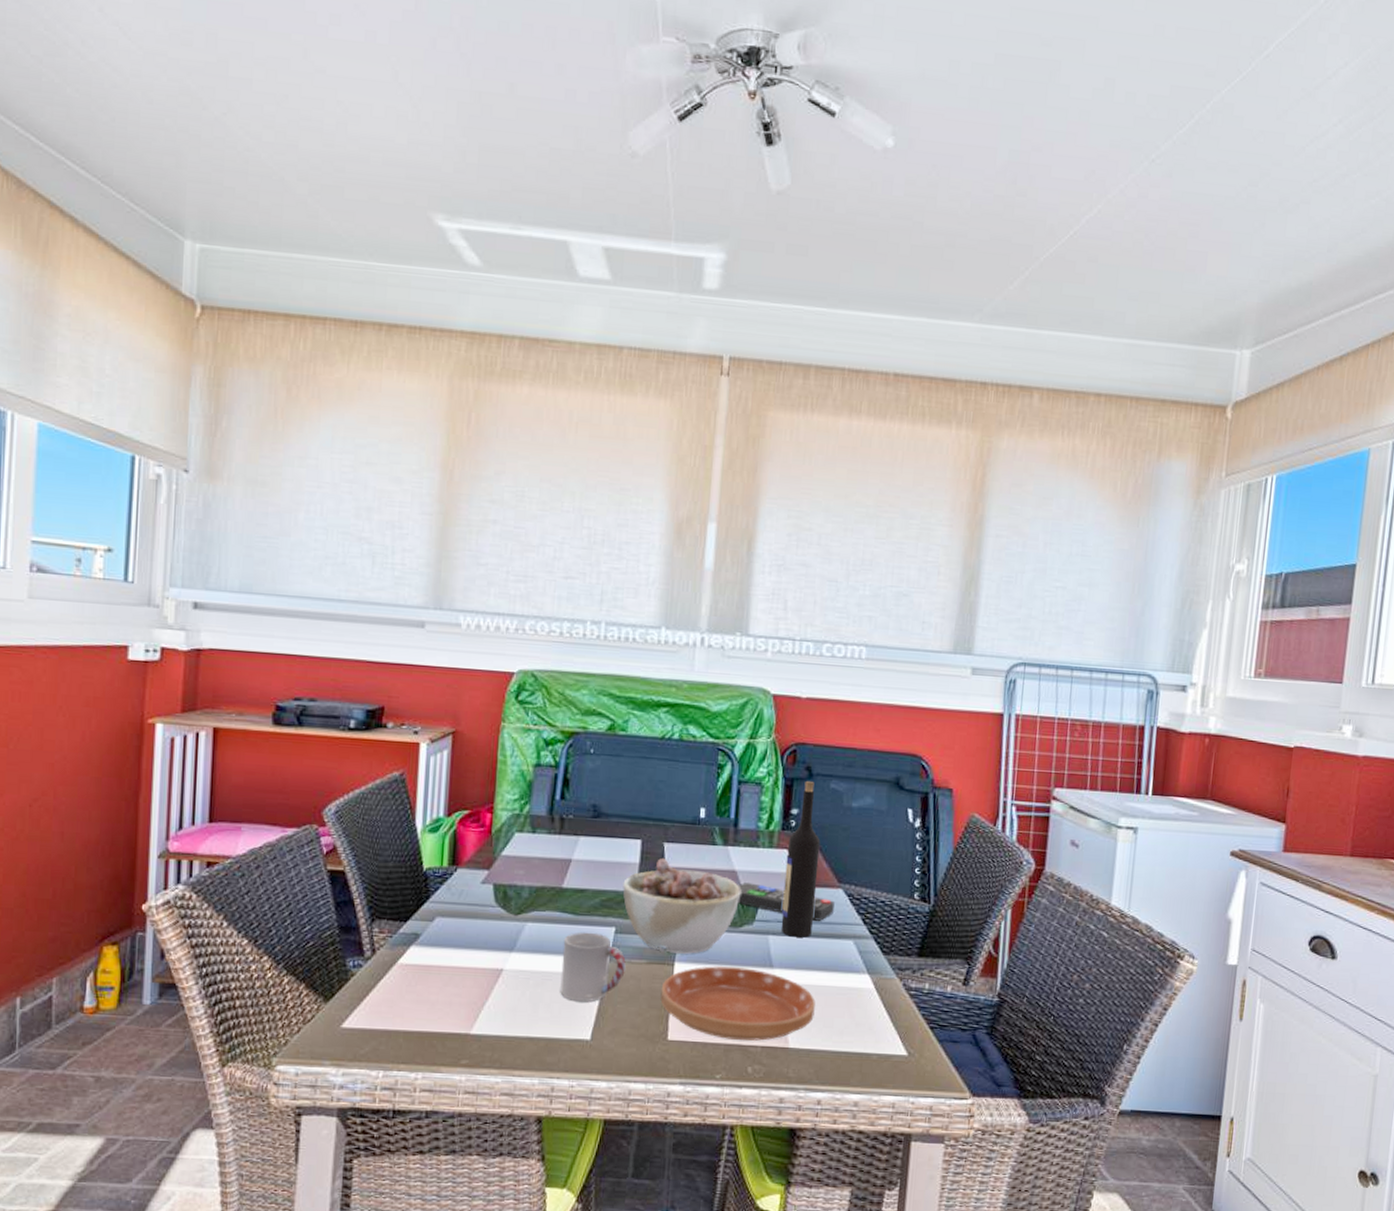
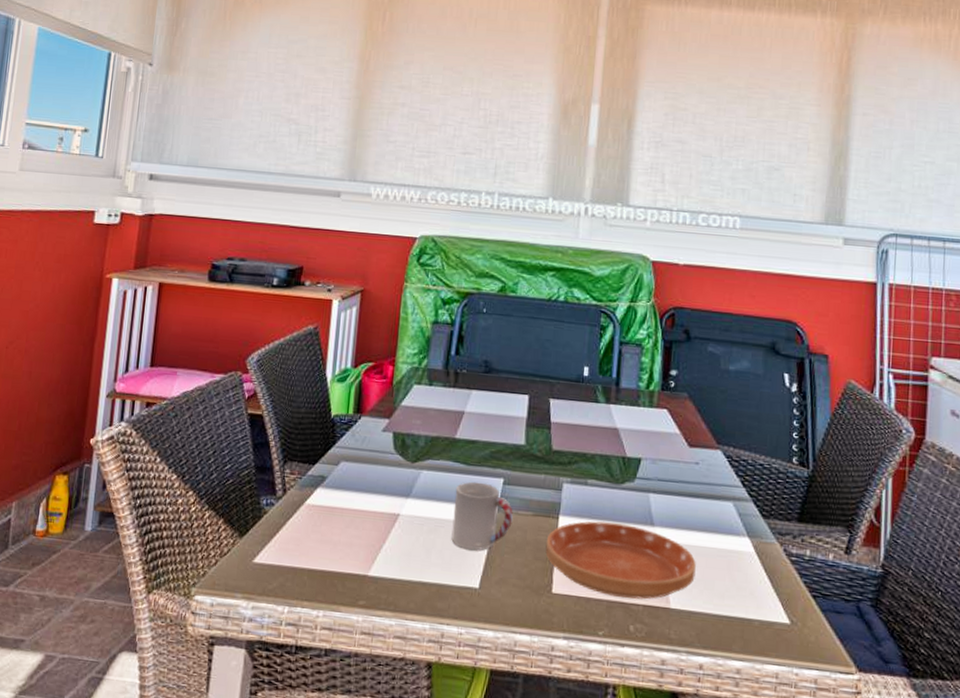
bowl: present [623,858,742,954] -> none [511,414,623,508]
remote control: present [738,883,835,921] -> none [619,440,714,481]
wine bottle: present [781,780,821,938] -> none [661,343,699,497]

